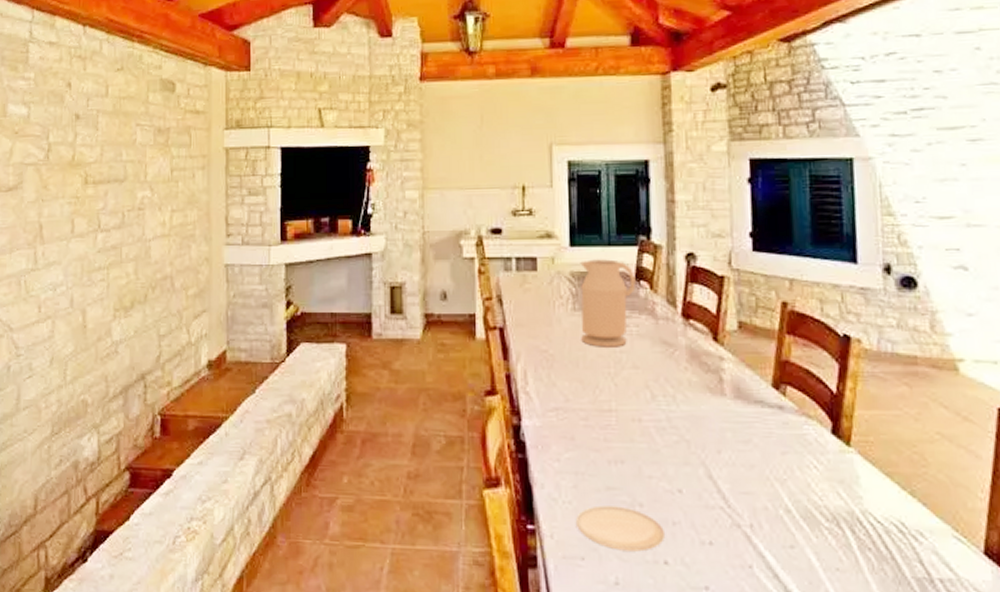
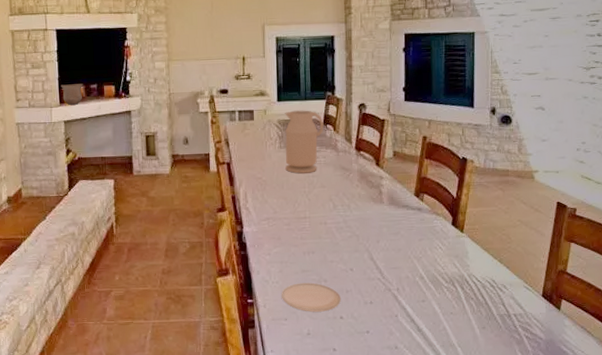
ceramic pot: none [283,216,312,243] -> present [61,84,83,105]

